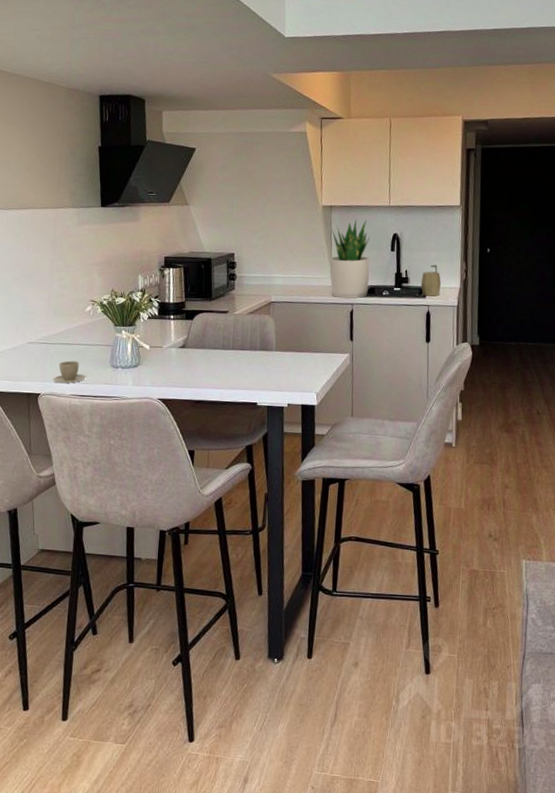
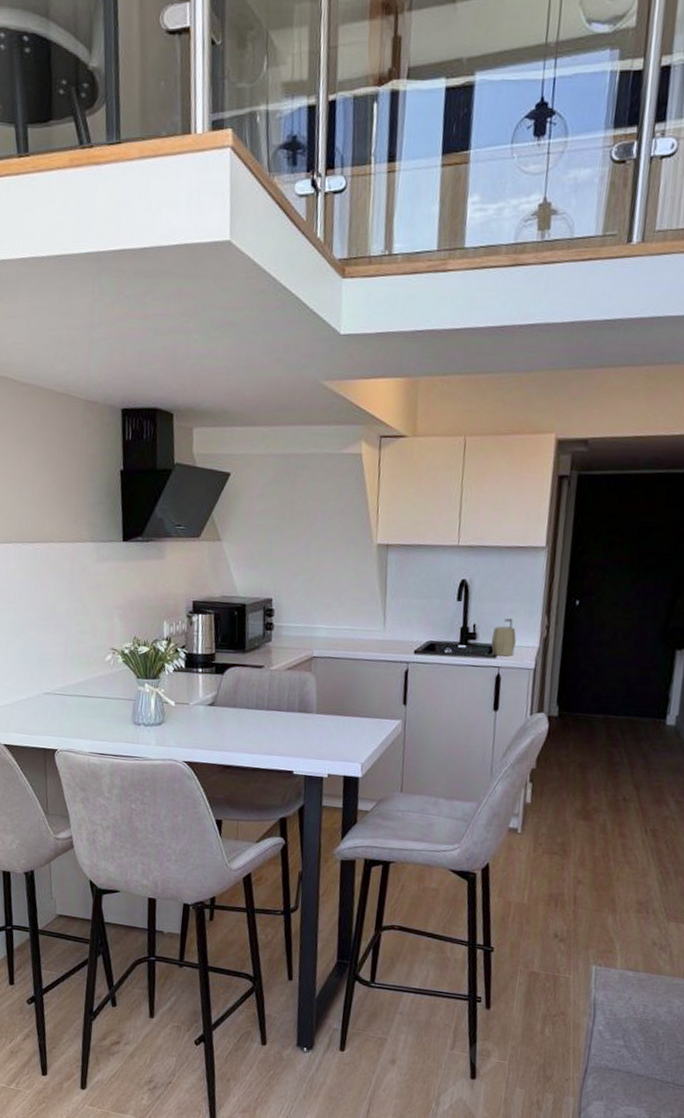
teacup: present [53,360,86,383] -> none [70,714,106,740]
planter: present [330,219,371,299] -> none [382,560,434,657]

